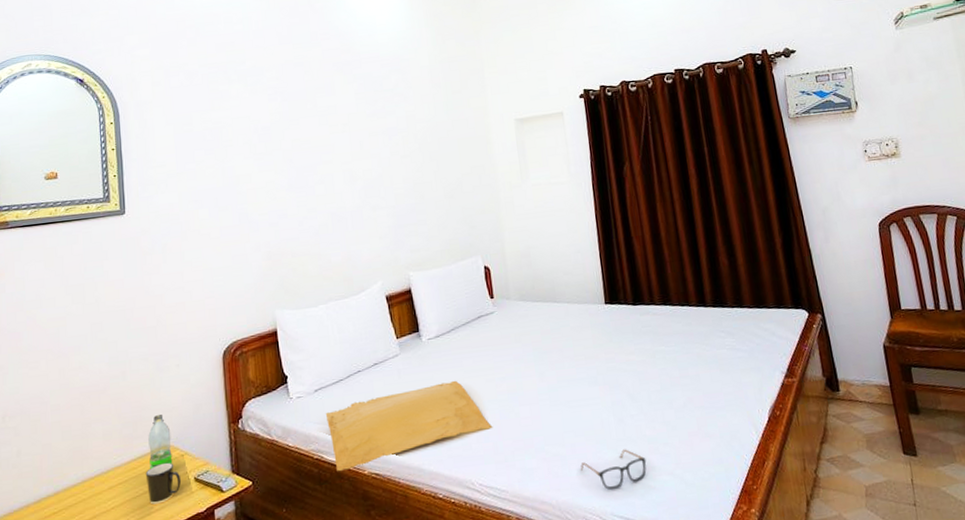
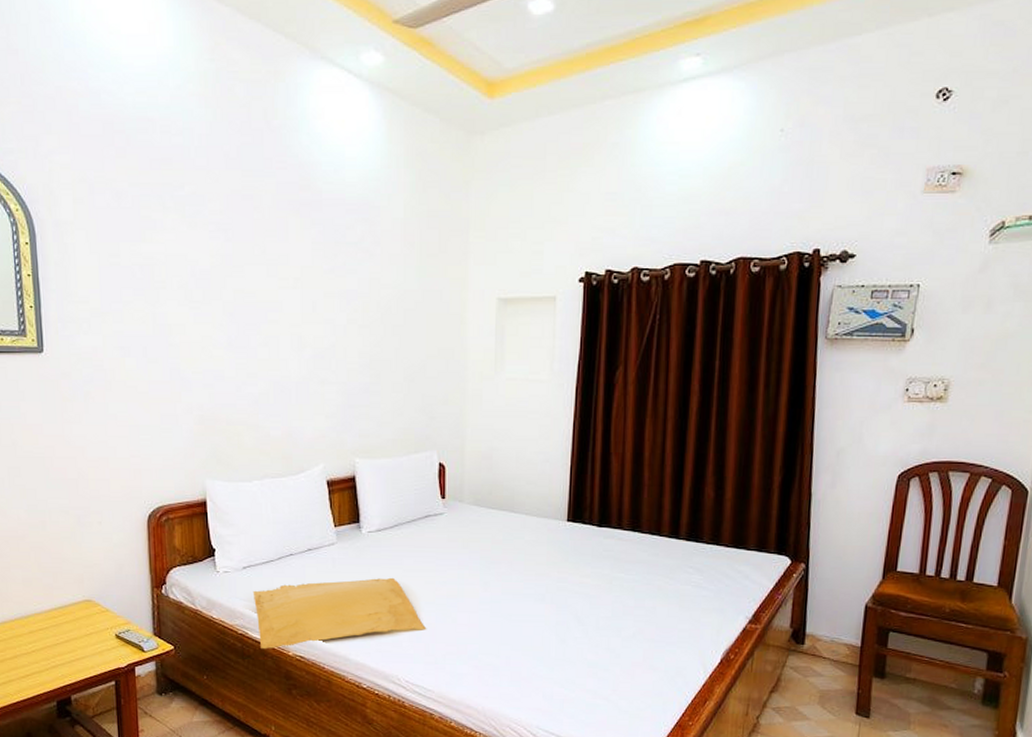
mug: present [145,462,182,505] -> none [66,616,103,654]
bottle: present [148,414,173,470] -> none [69,568,94,621]
eyeglasses: present [580,449,647,490] -> none [511,669,582,705]

